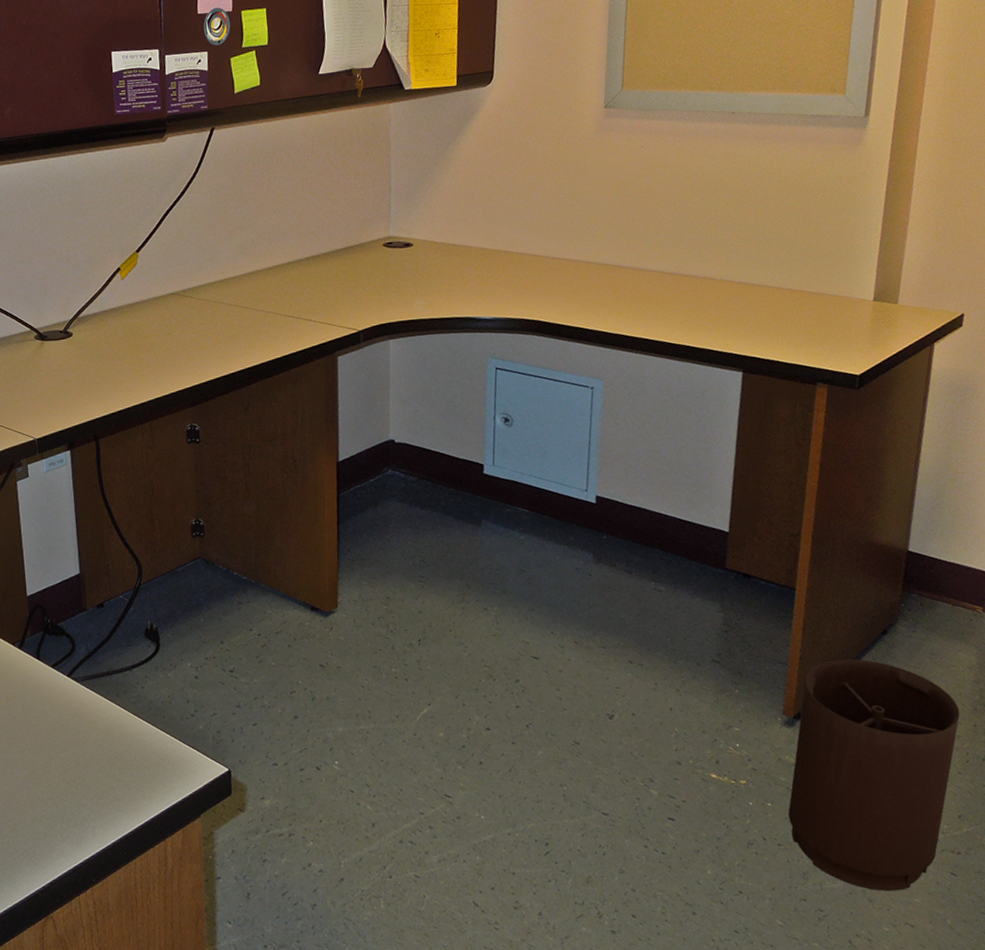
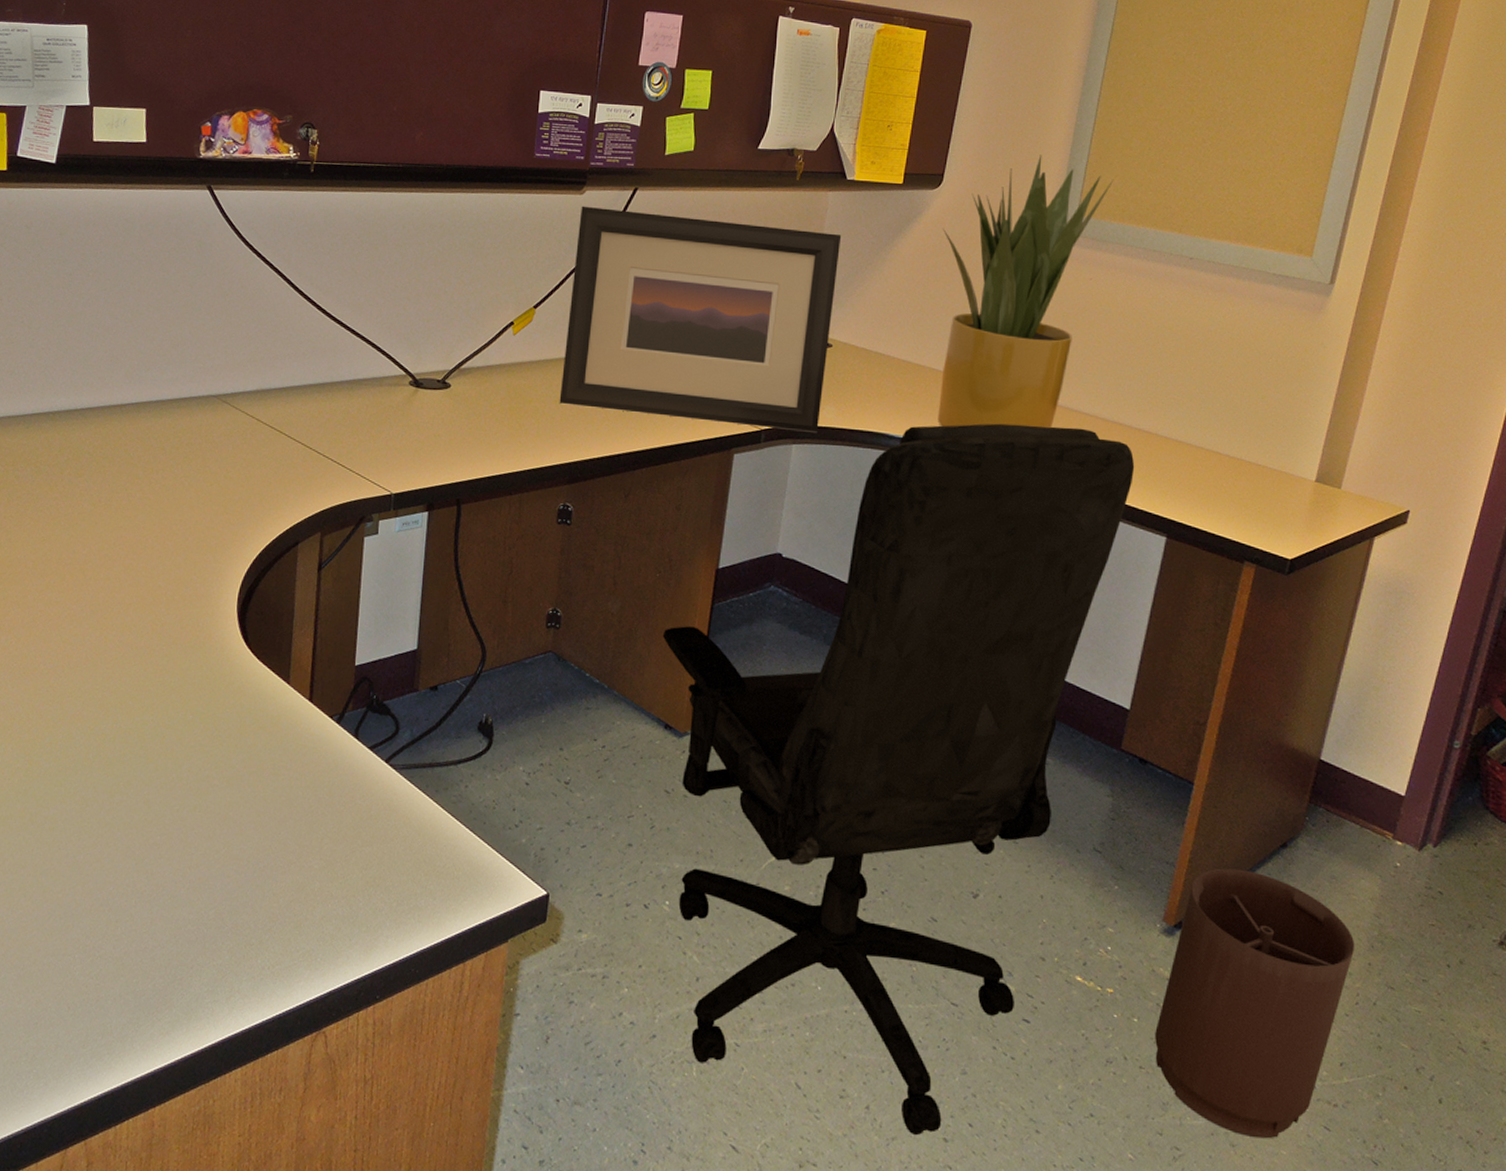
picture frame: none [165,141,411,336] -> present [559,206,842,434]
office chair: none [297,285,706,932] -> present [662,423,1135,1136]
planter: none [500,38,652,303] -> present [937,155,1114,428]

